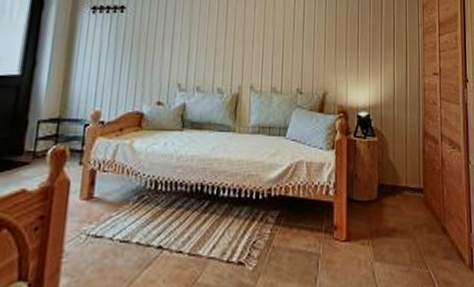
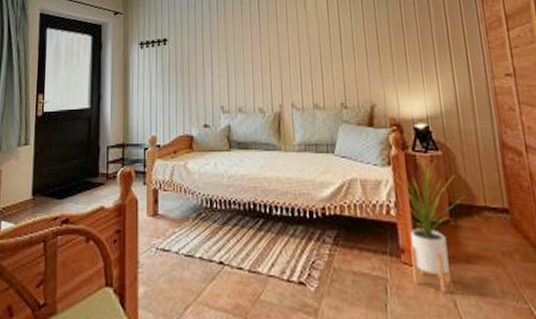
house plant: none [332,147,391,264] -> present [393,162,465,293]

